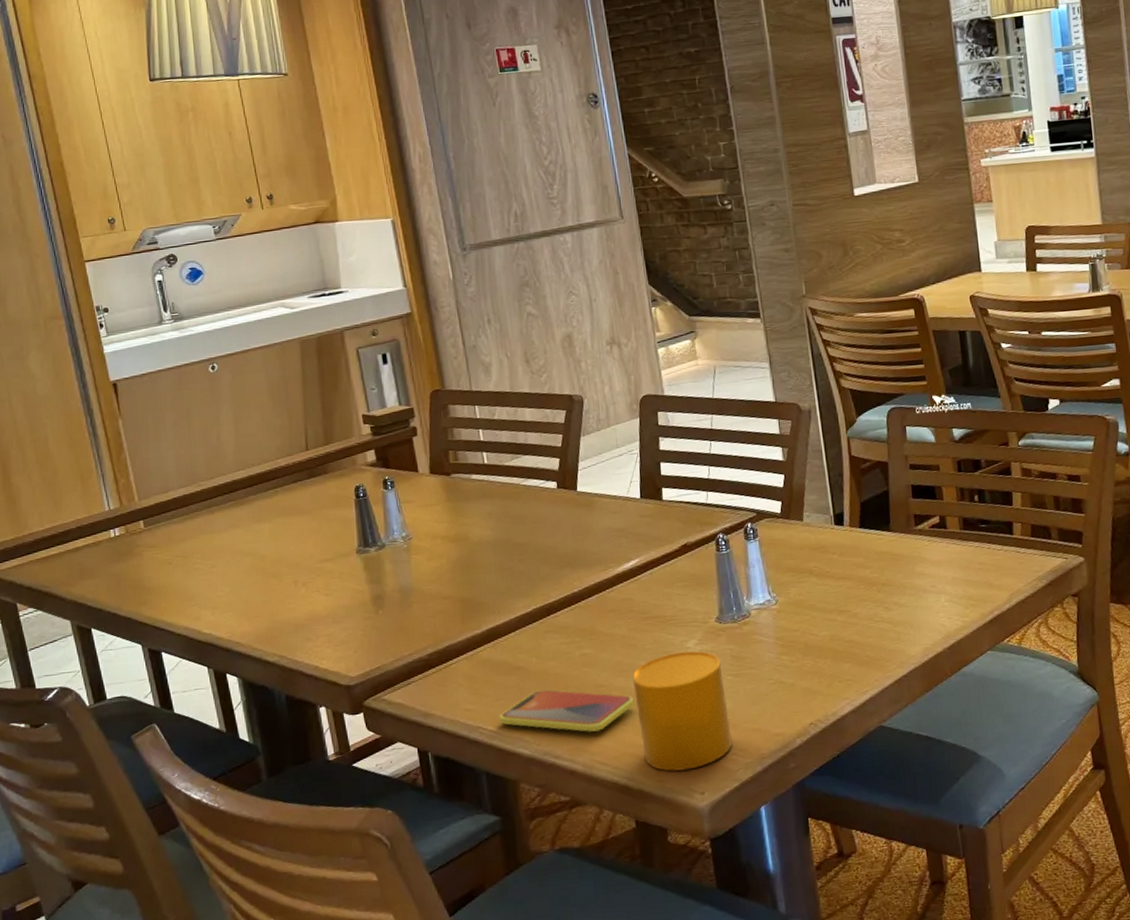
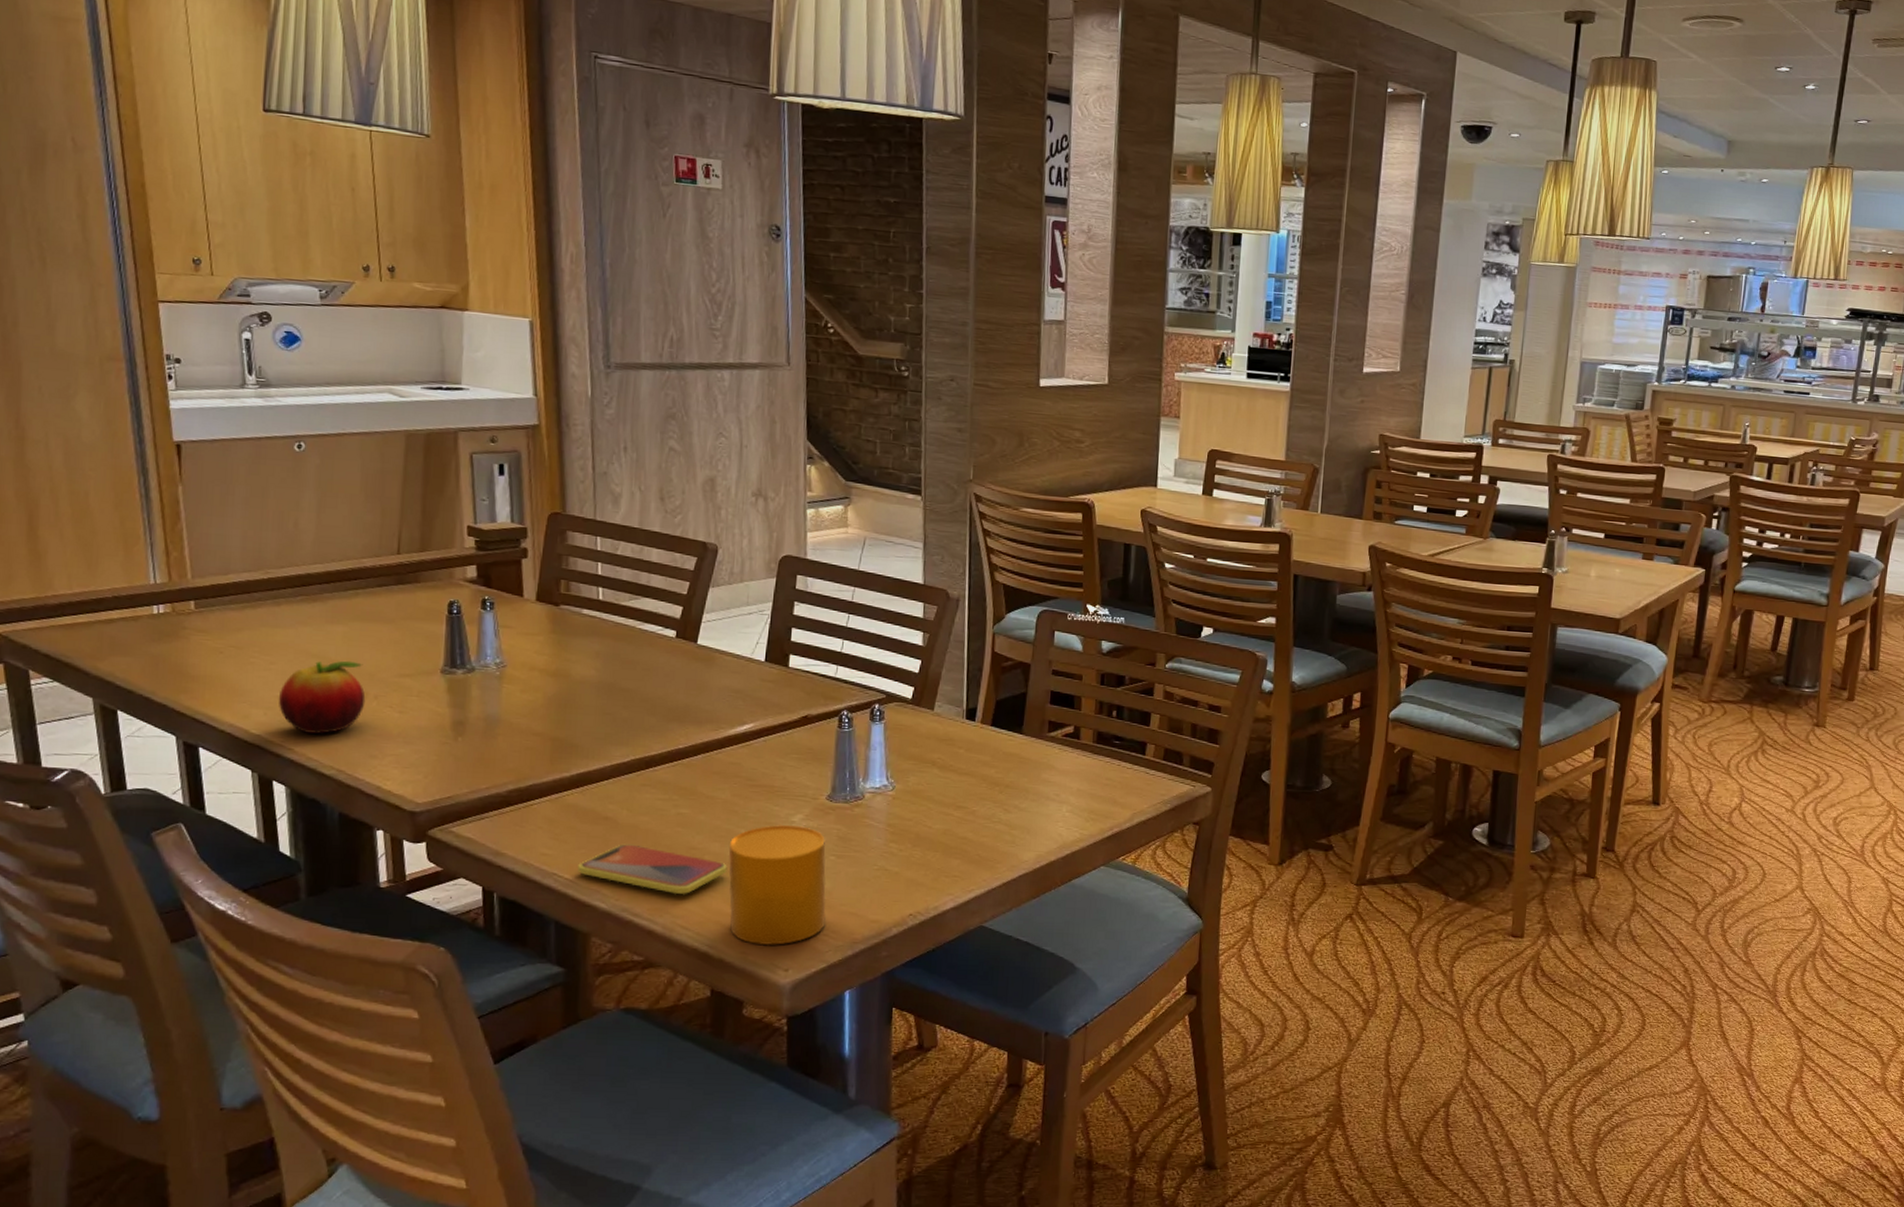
fruit: none [222,554,296,626] -> present [278,660,366,734]

